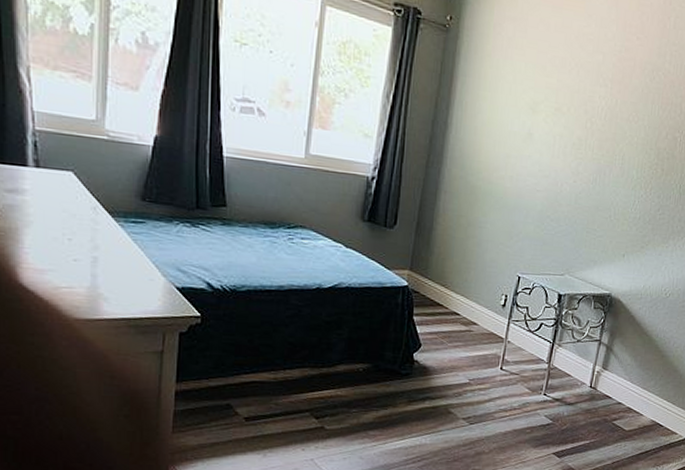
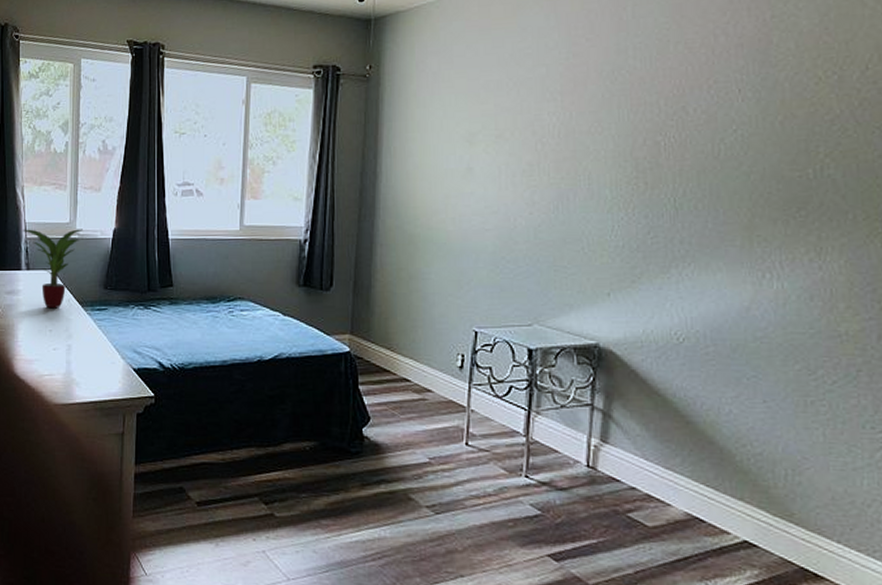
potted plant: none [29,118,114,216] -> present [23,229,83,309]

